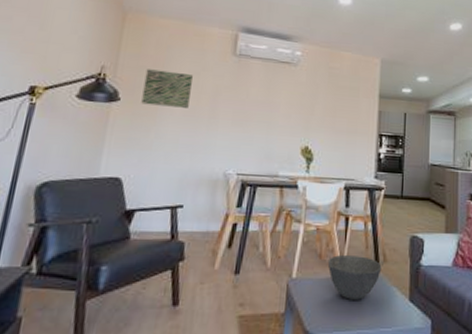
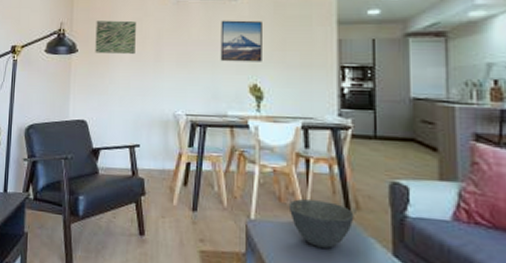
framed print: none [276,83,318,126] -> present [220,20,262,62]

